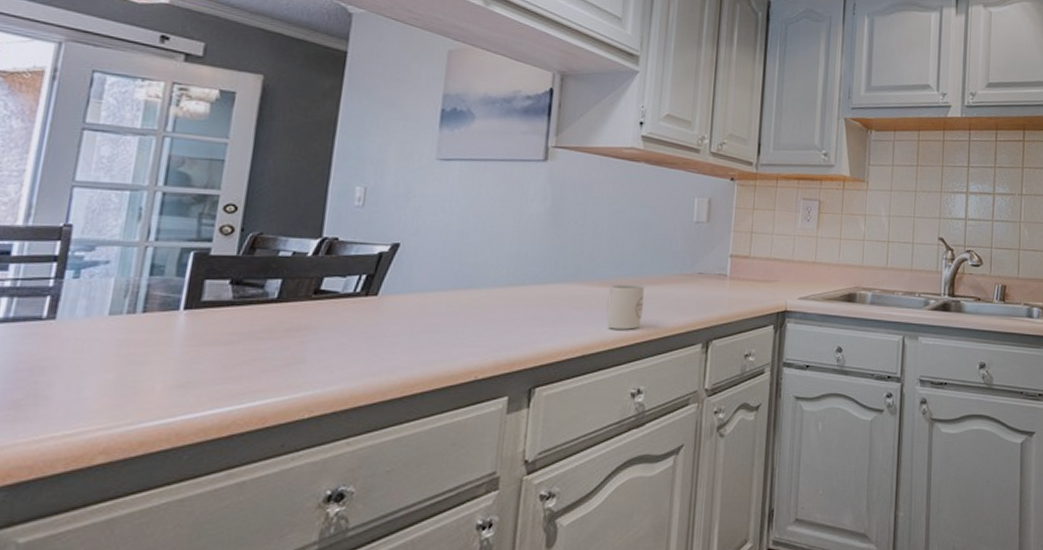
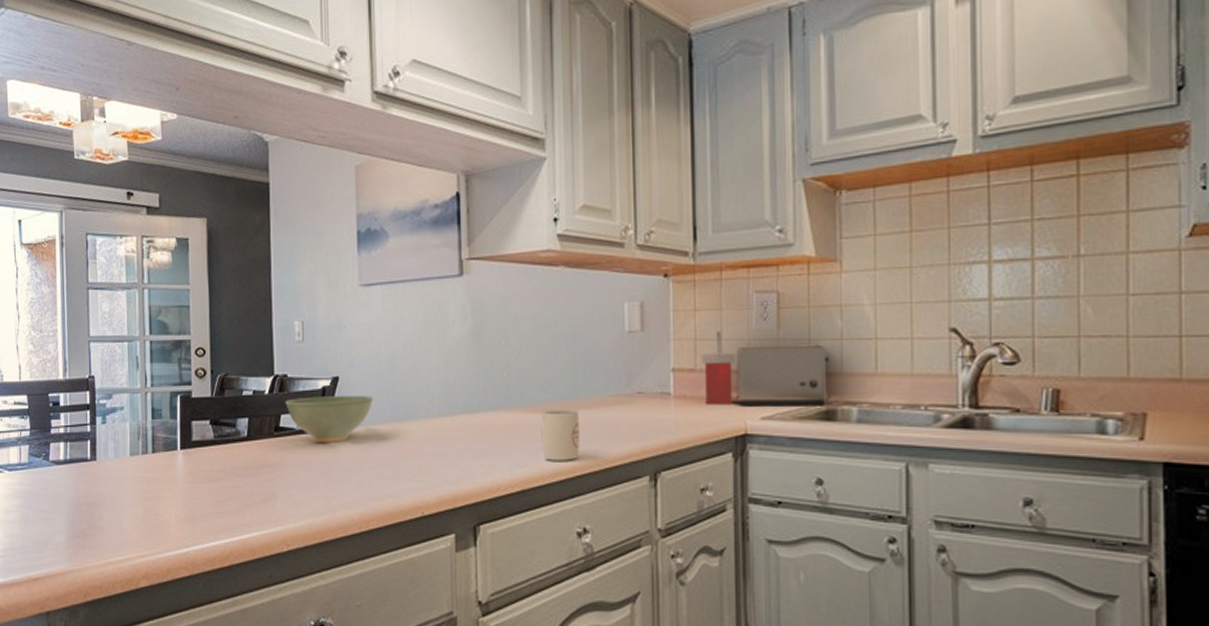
bowl: none [331,261,437,308] -> present [285,396,374,444]
soap dispenser: none [755,227,783,287] -> present [702,331,736,405]
toaster: none [779,240,854,291] -> present [735,344,829,407]

